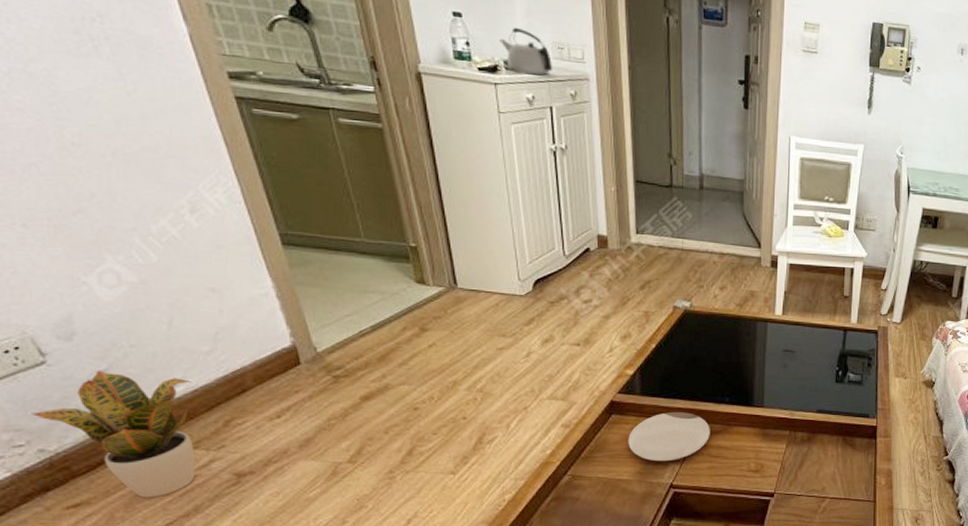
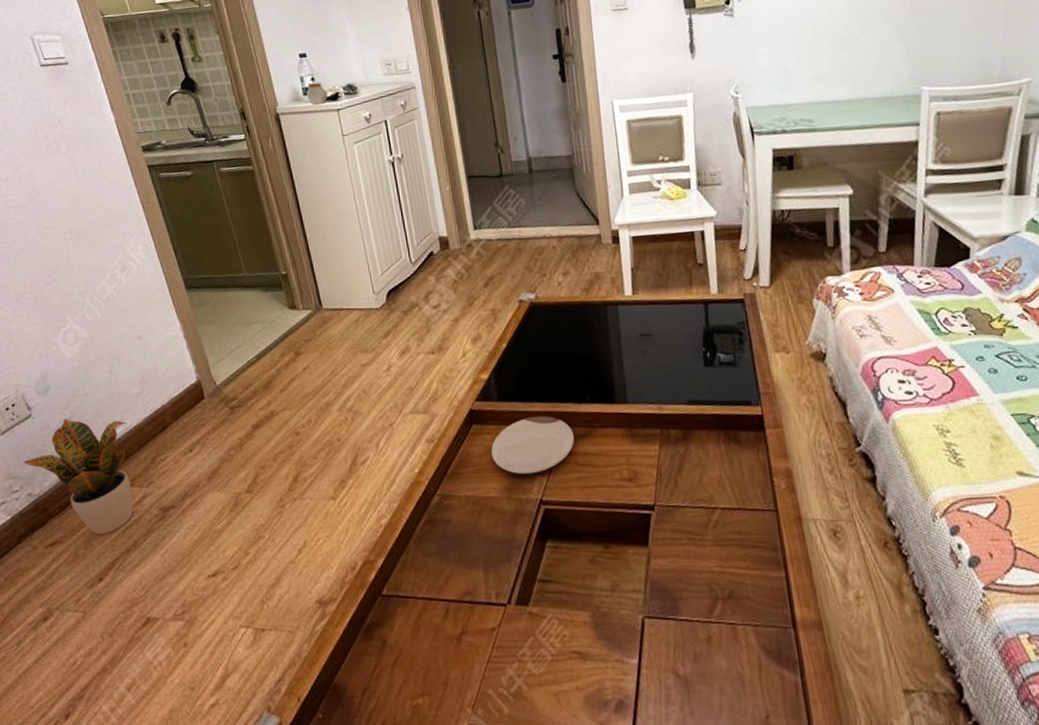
jar: none [459,48,484,75] -> present [307,82,328,106]
kettle: present [499,27,553,75] -> none [338,54,384,97]

